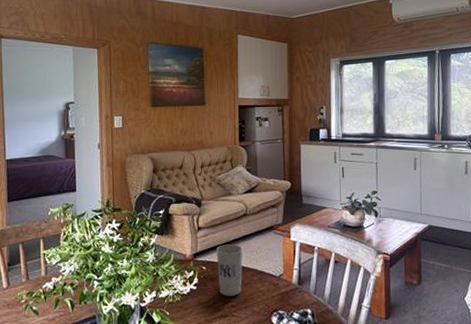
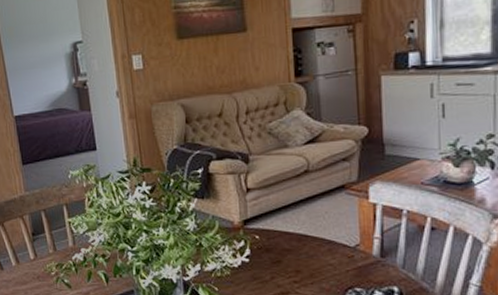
cup: present [216,244,243,296] -> none [271,208,306,270]

